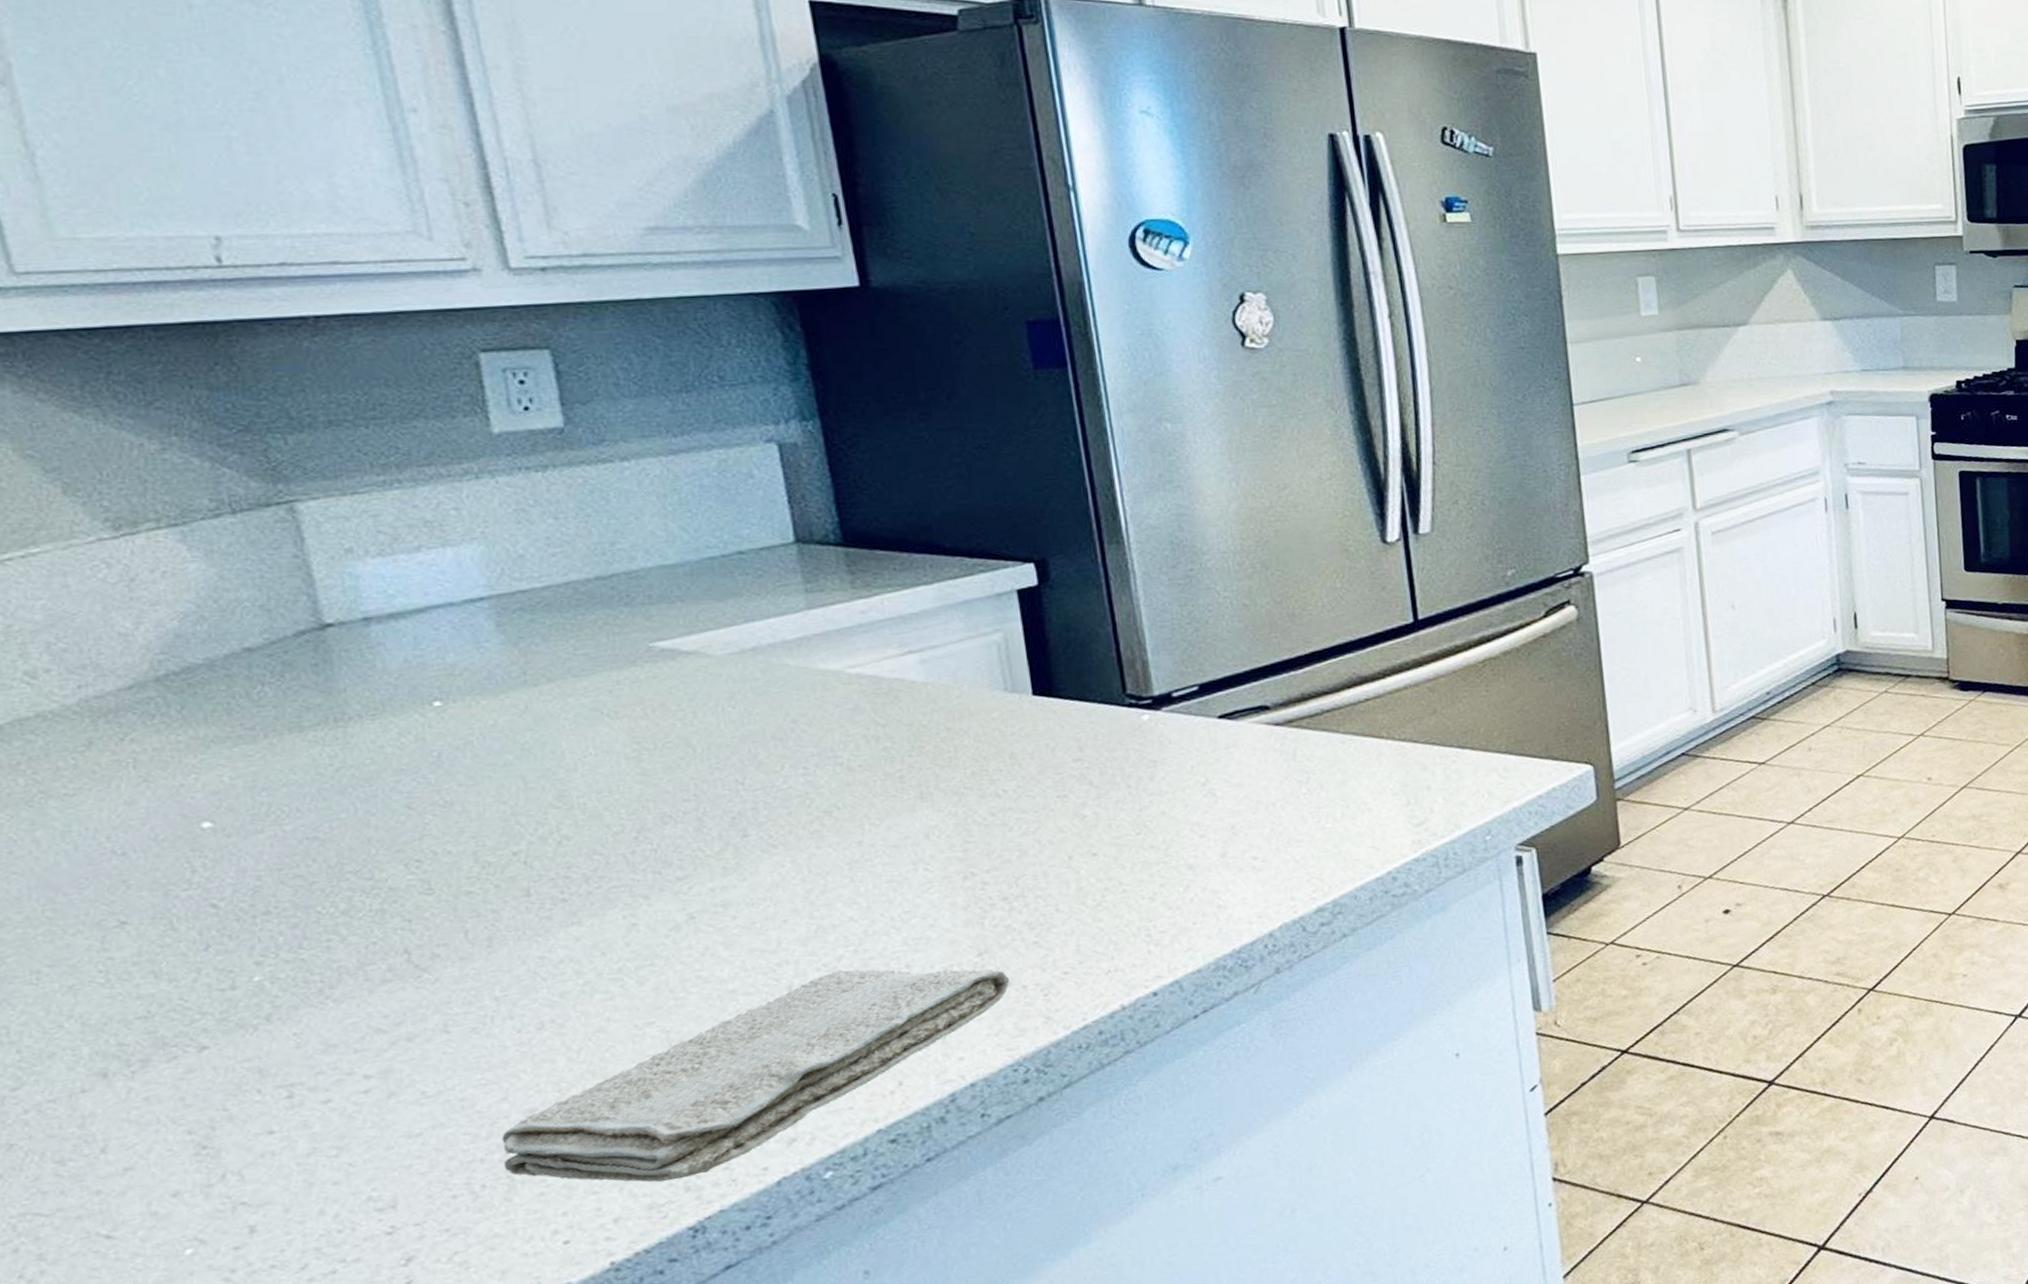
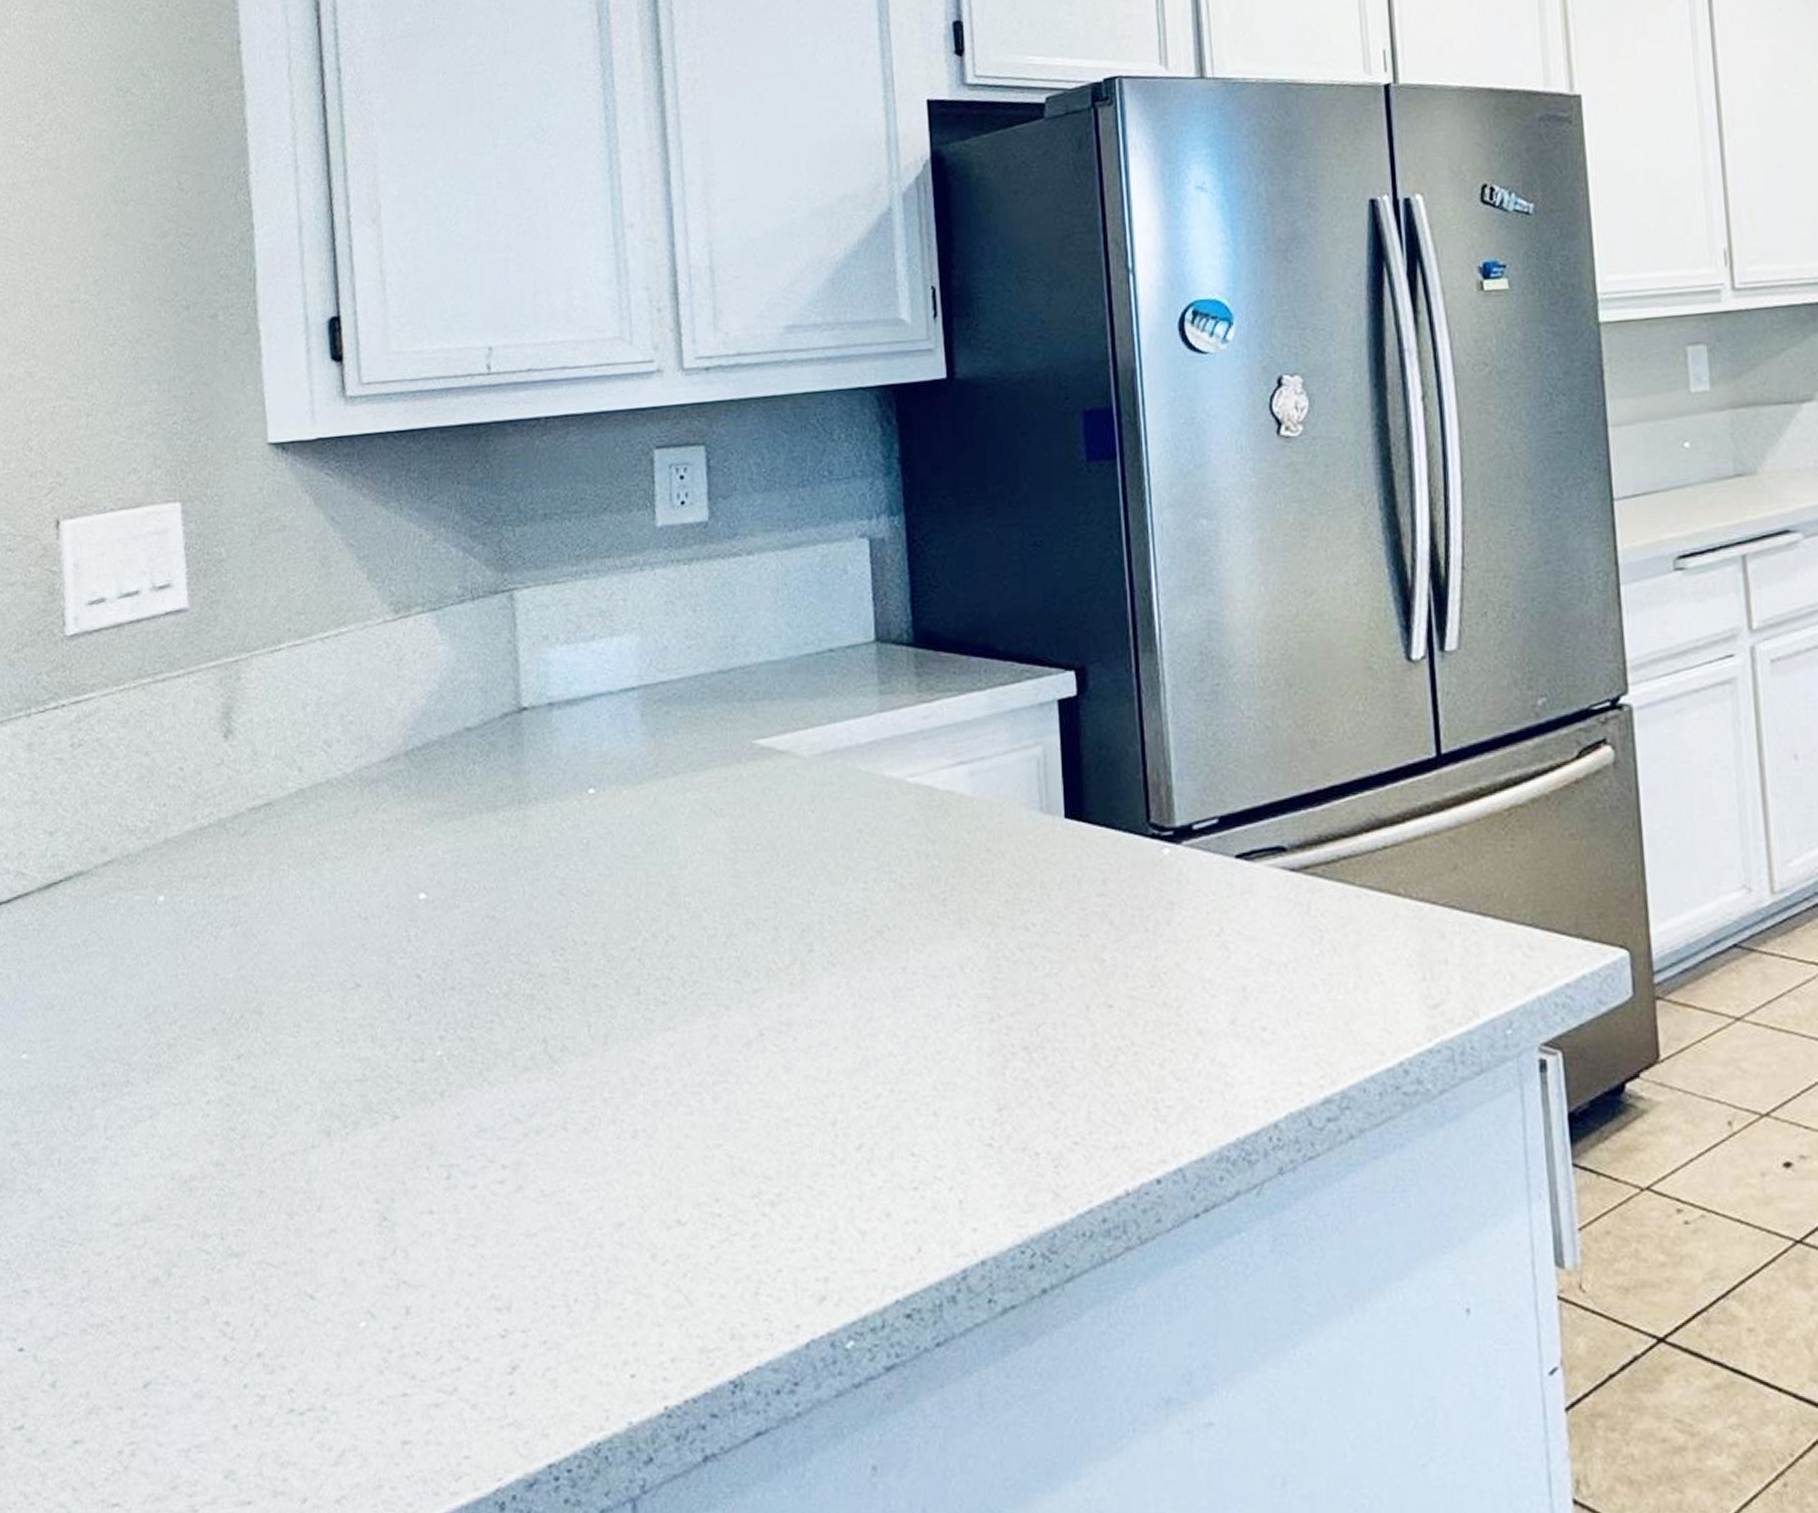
washcloth: present [501,968,1010,1183] -> none [593,1109,1024,1325]

